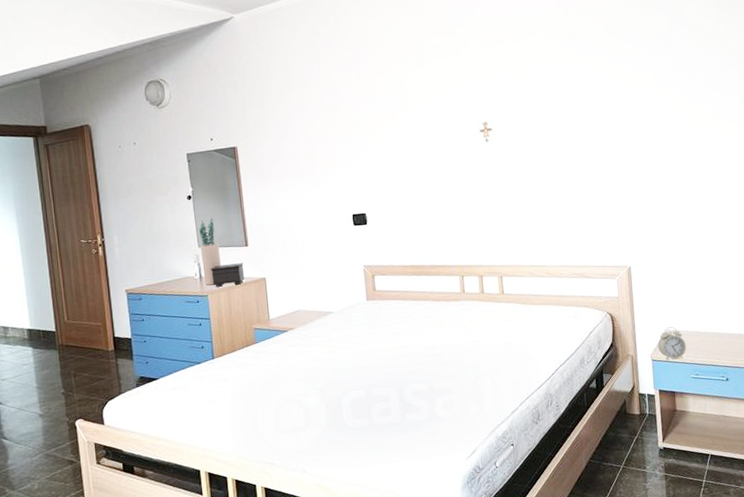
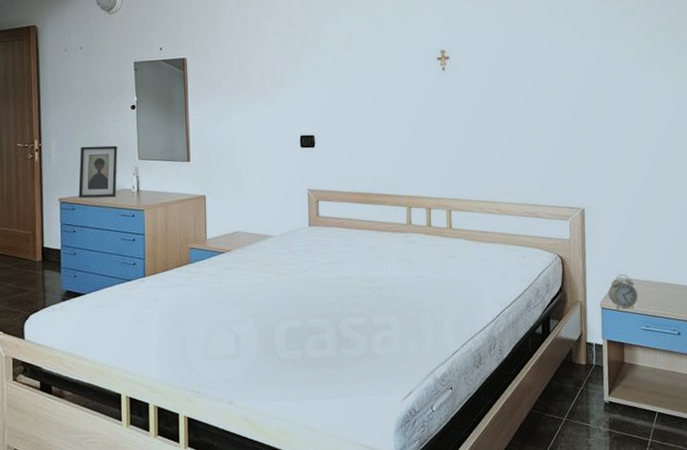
picture frame: none [142,235,180,289] -> present [78,145,118,199]
vase: present [199,217,221,286] -> none [140,129,160,200]
jewelry box: present [210,263,245,287] -> none [148,178,184,202]

